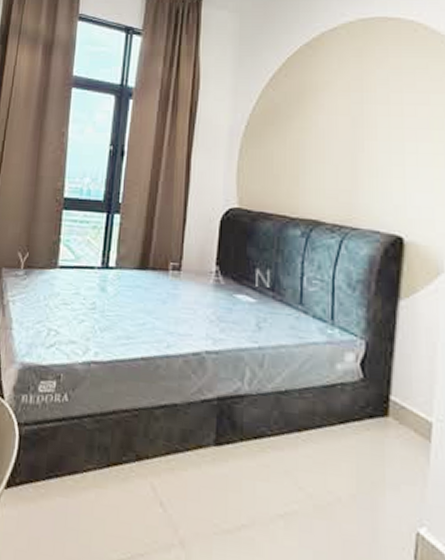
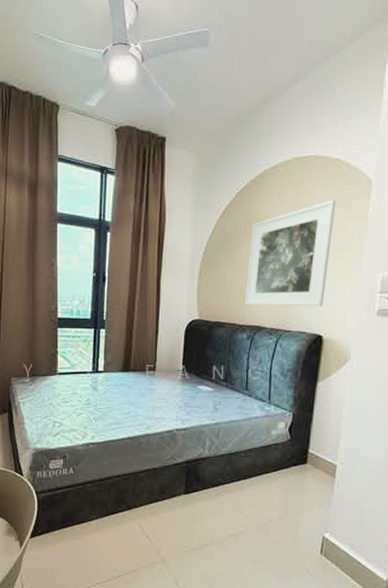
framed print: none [298,68,414,200] -> present [245,200,336,307]

